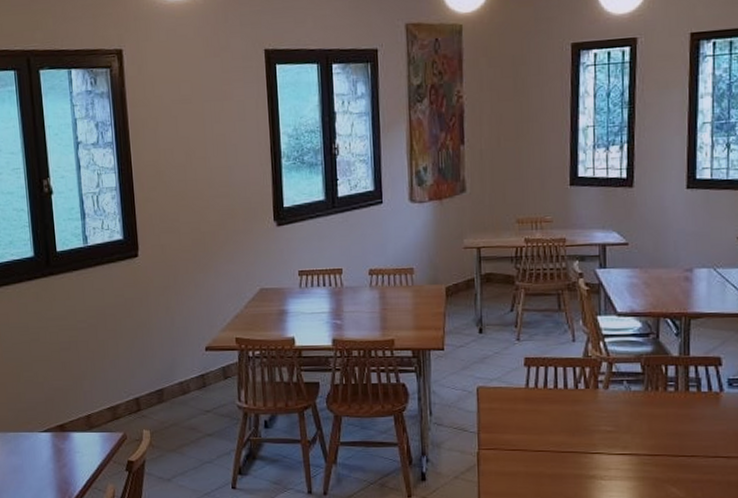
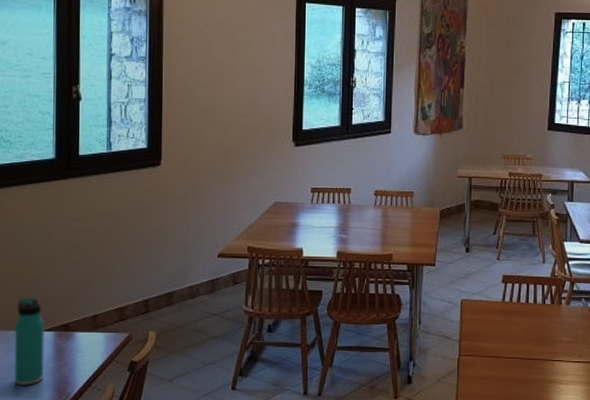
thermos bottle: none [13,398,46,486] -> present [13,297,45,385]

